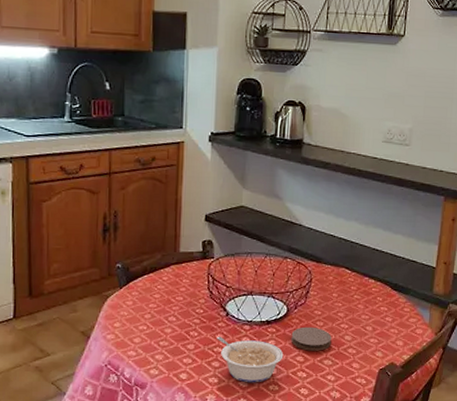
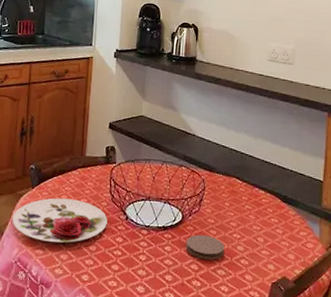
plate: none [99,297,206,344] -> present [12,198,108,243]
legume: present [217,336,284,383] -> none [117,239,179,289]

